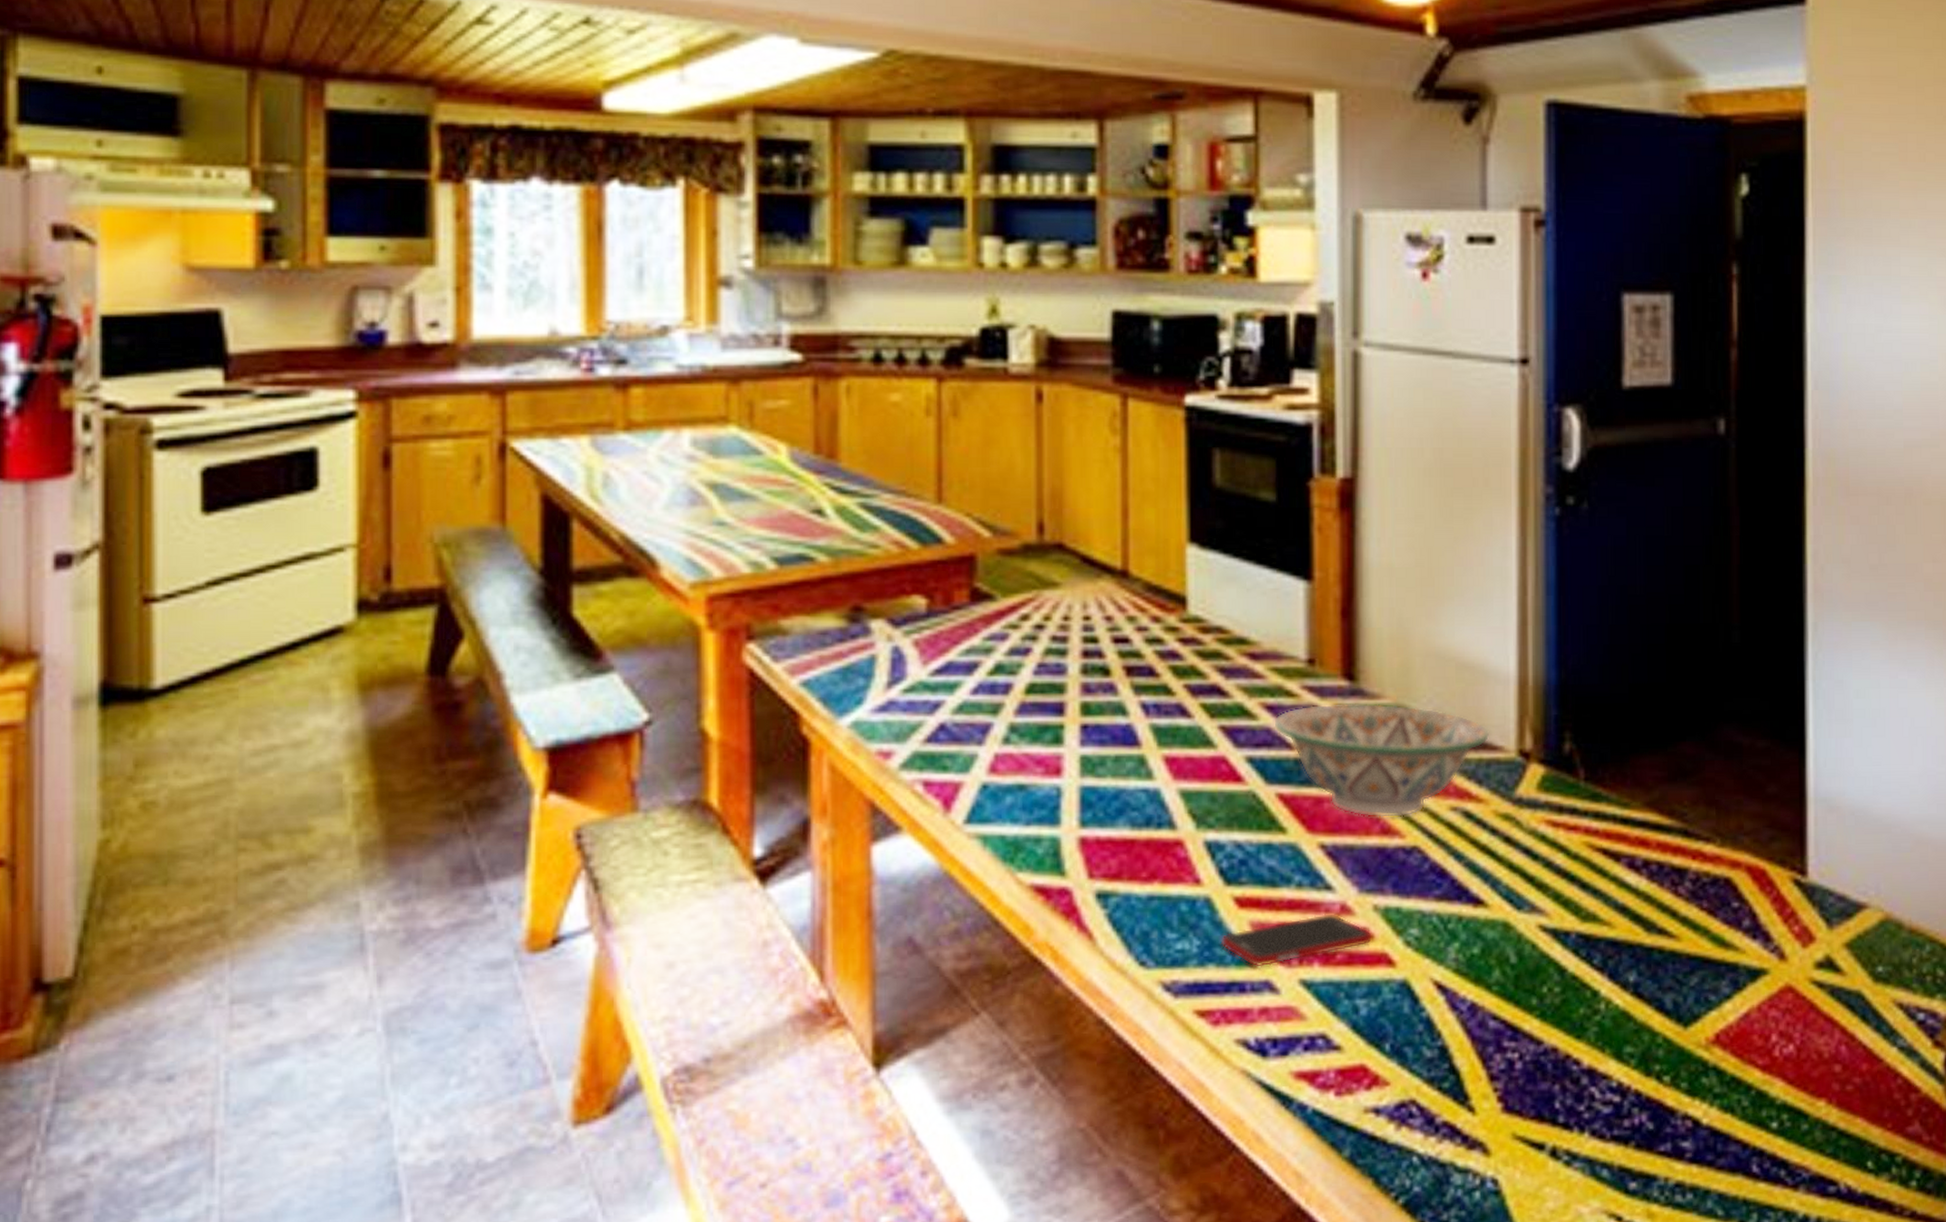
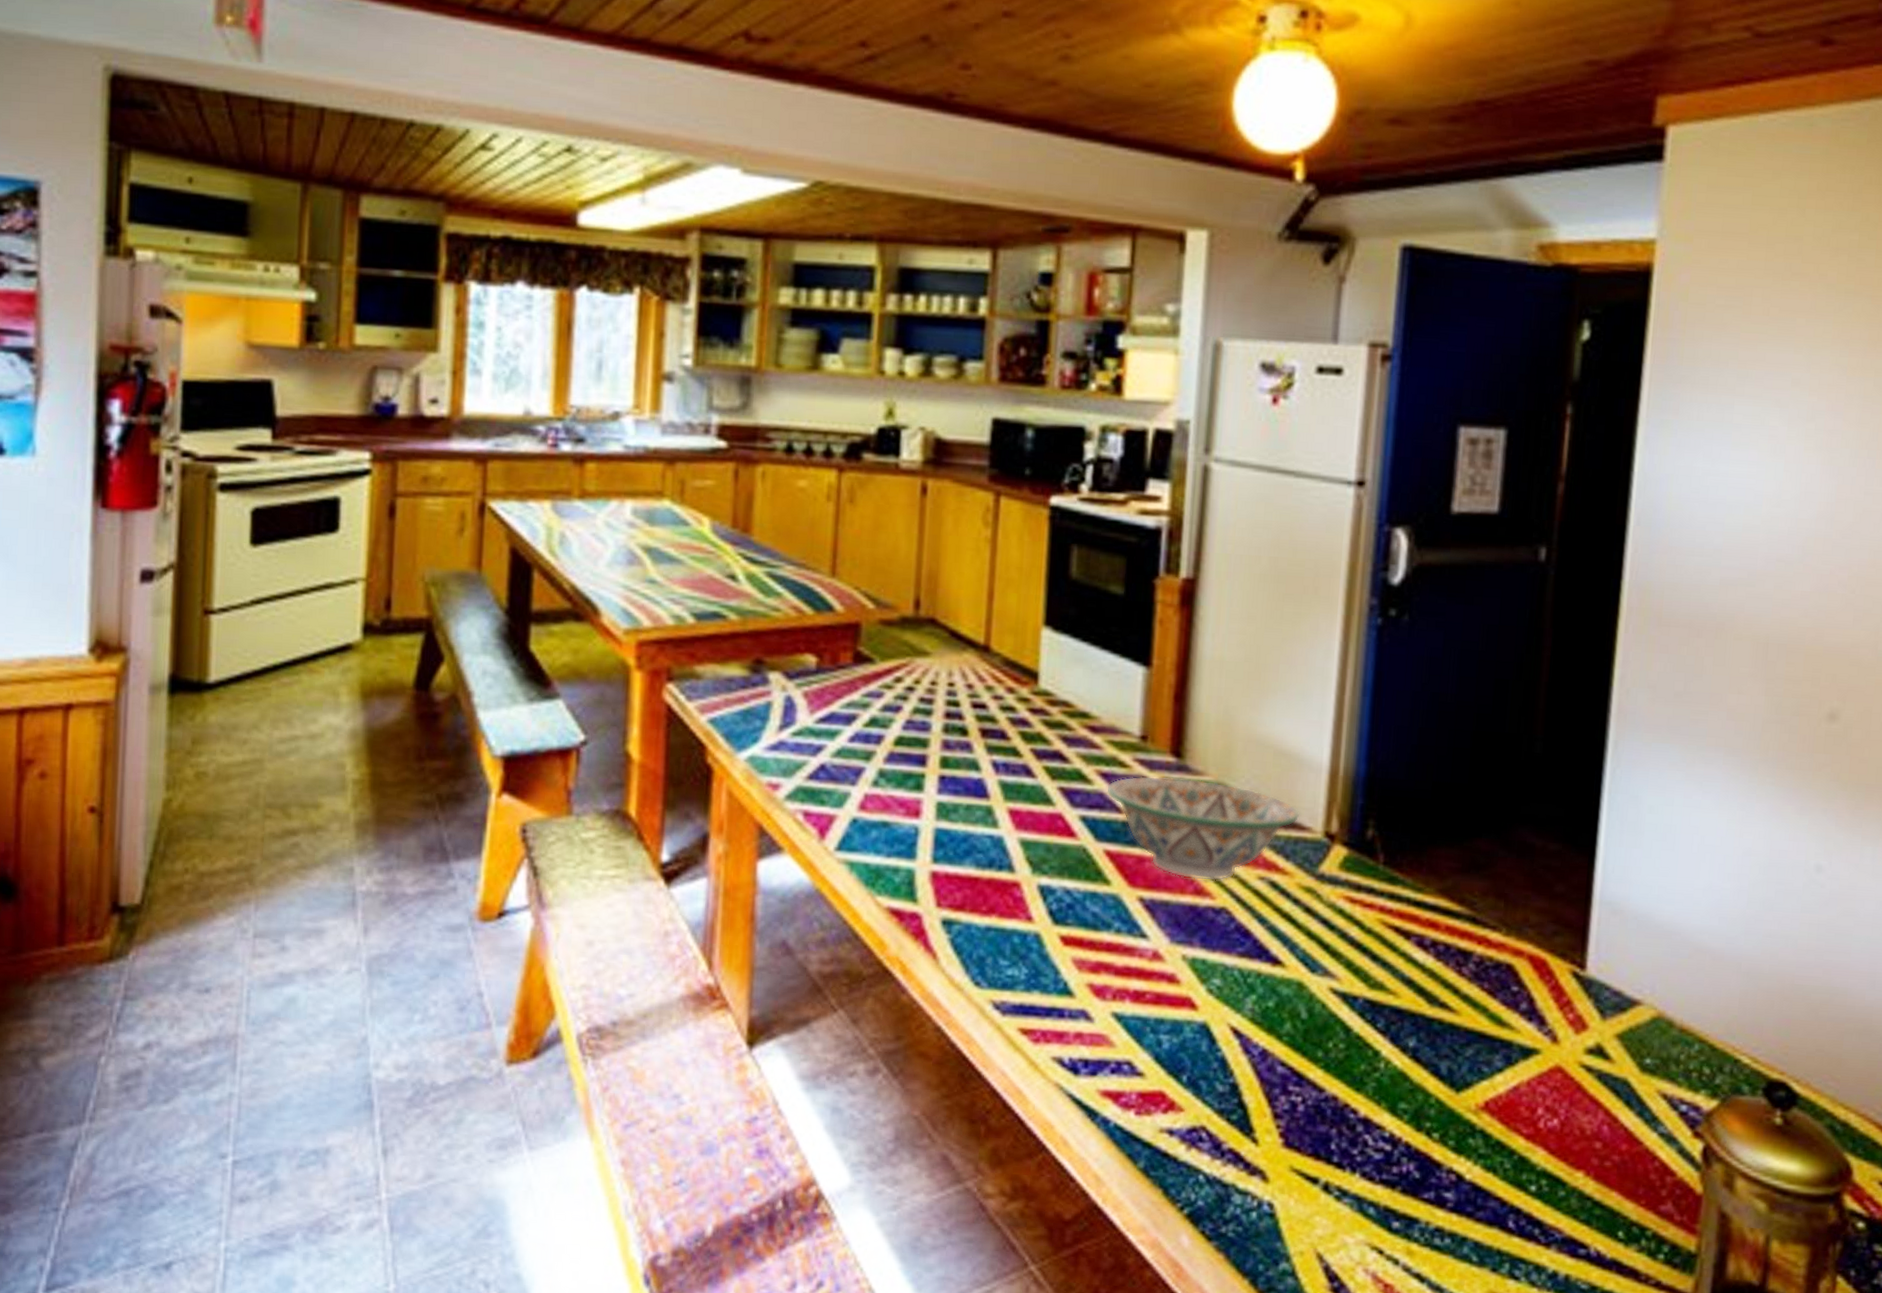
cell phone: present [1220,912,1372,967] -> none [1045,957,1179,998]

